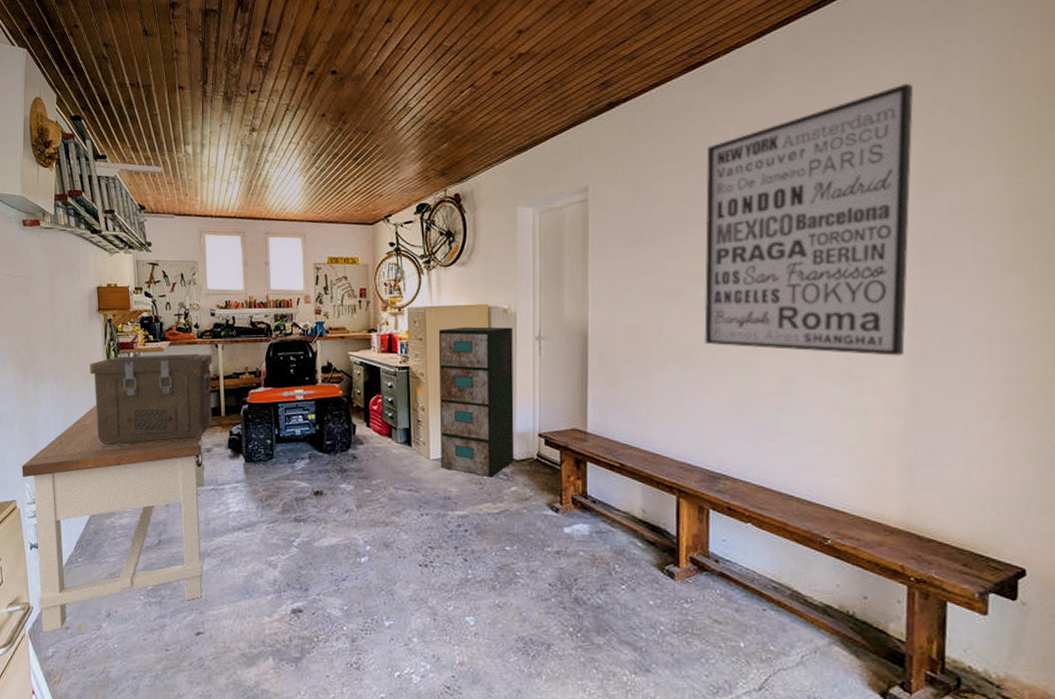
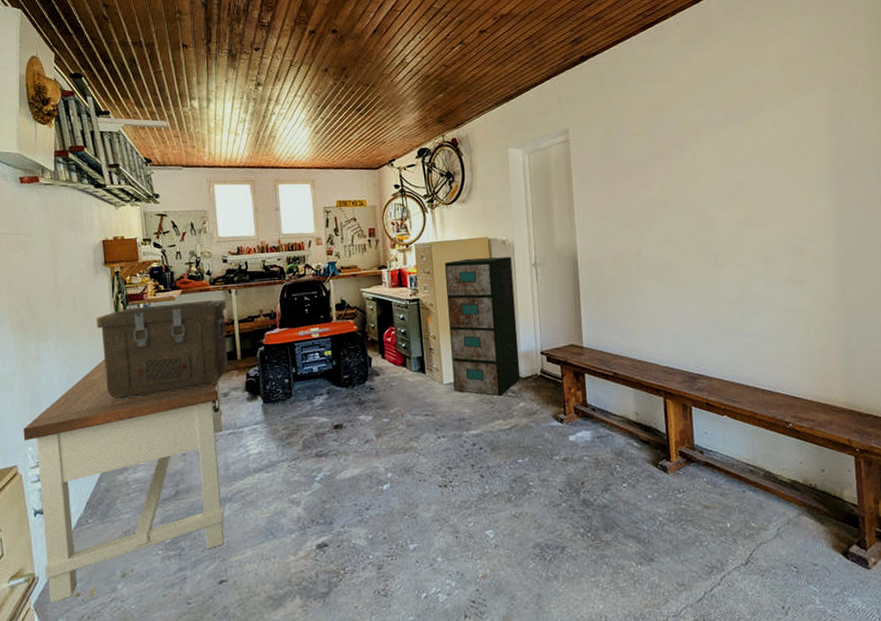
wall art: present [704,83,913,356] -> none [665,39,833,262]

